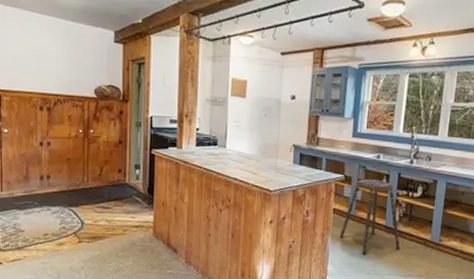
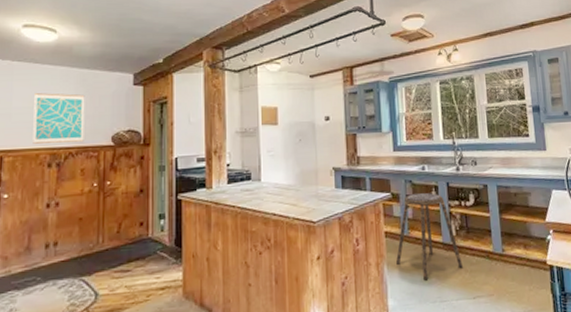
wall art: none [26,40,71,92] -> present [33,93,85,144]

